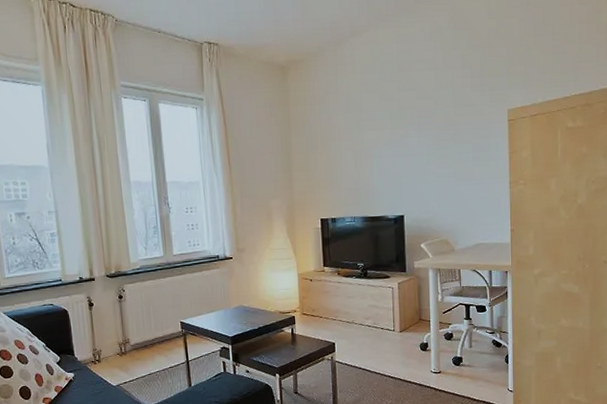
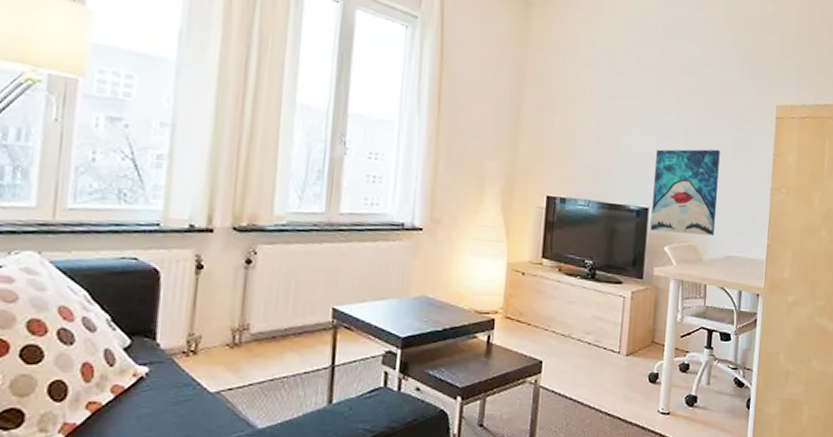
wall art: none [404,157,463,233] -> present [650,149,720,236]

